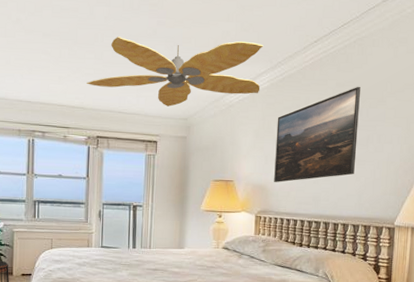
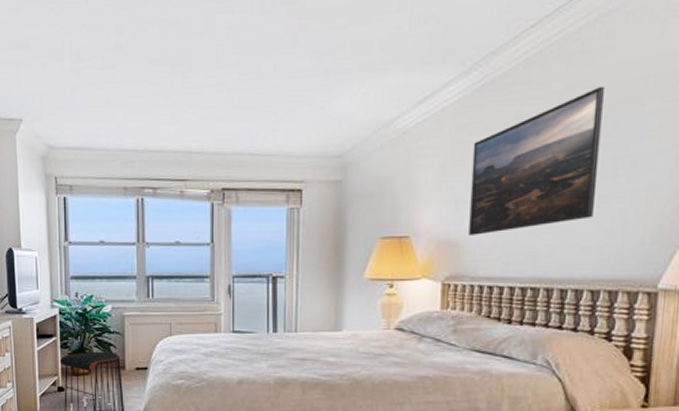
ceiling fan: present [87,37,264,107] -> none [207,38,452,141]

